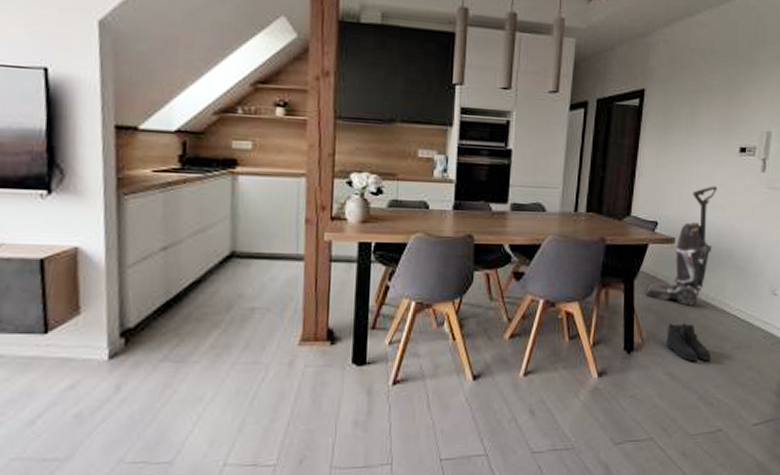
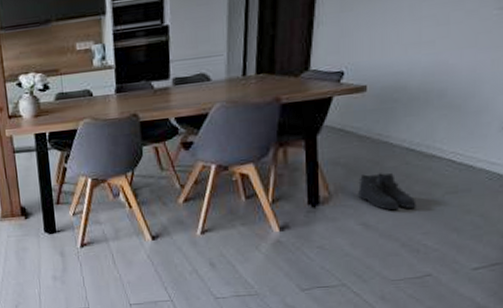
vacuum cleaner: present [645,185,717,306] -> none [331,19,424,155]

